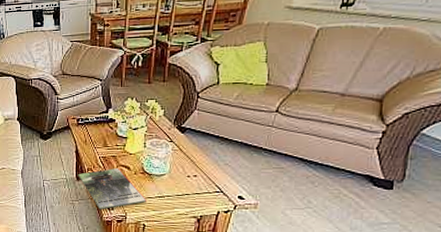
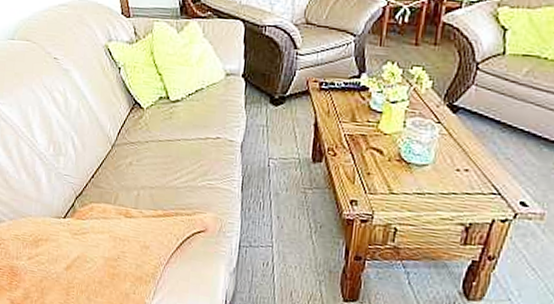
magazine: present [78,168,146,210] -> none [314,151,401,204]

